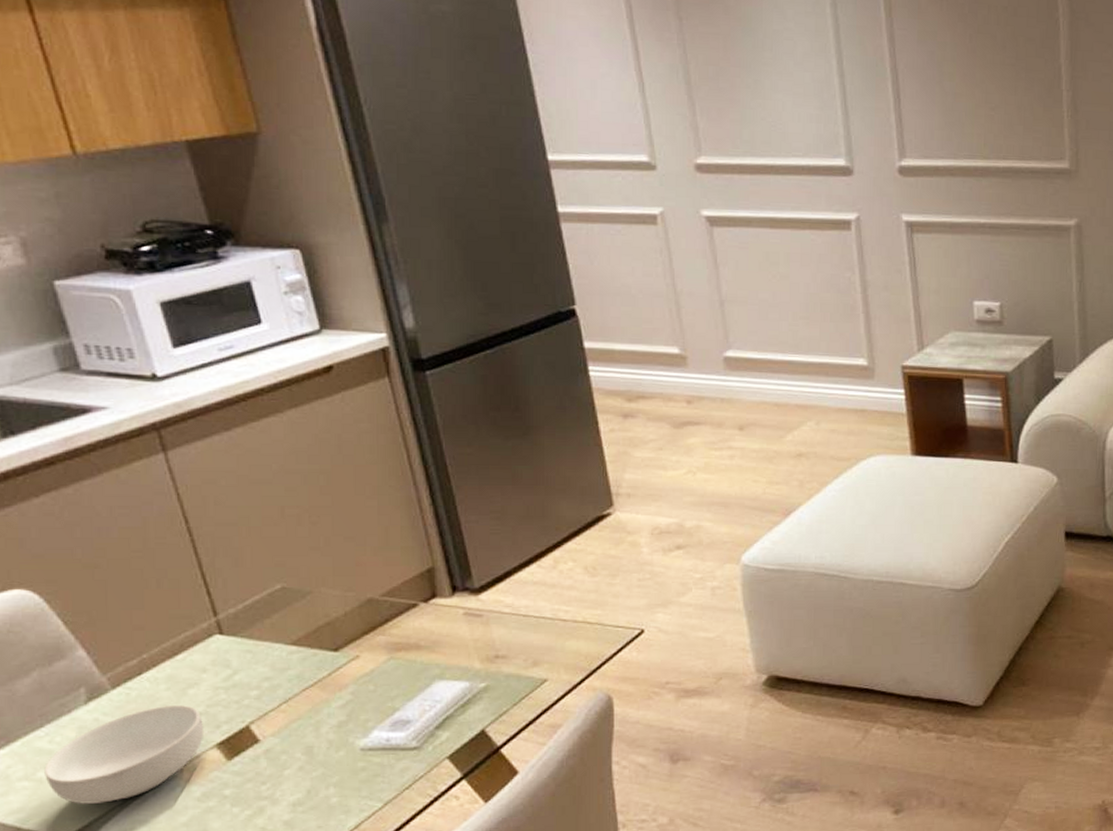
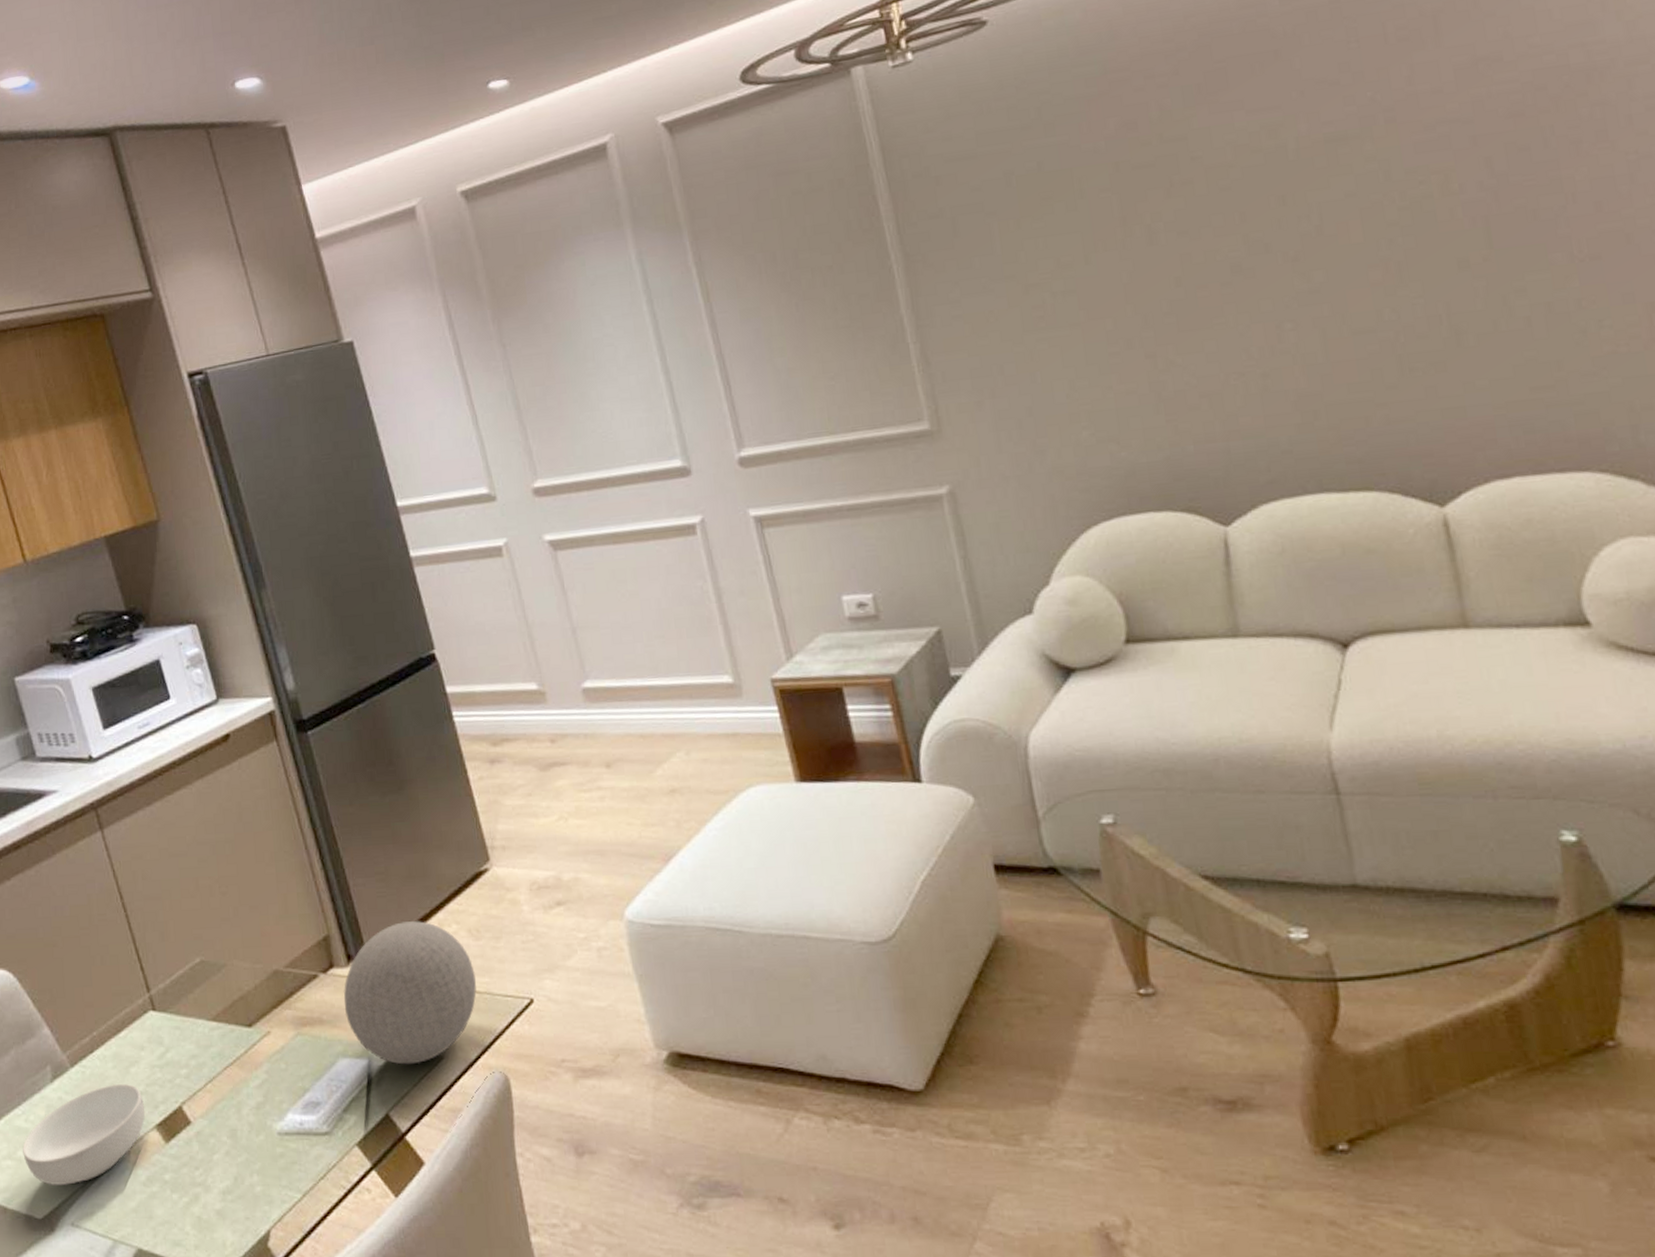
decorative ball: none [445,558,587,687] -> present [343,921,477,1065]

